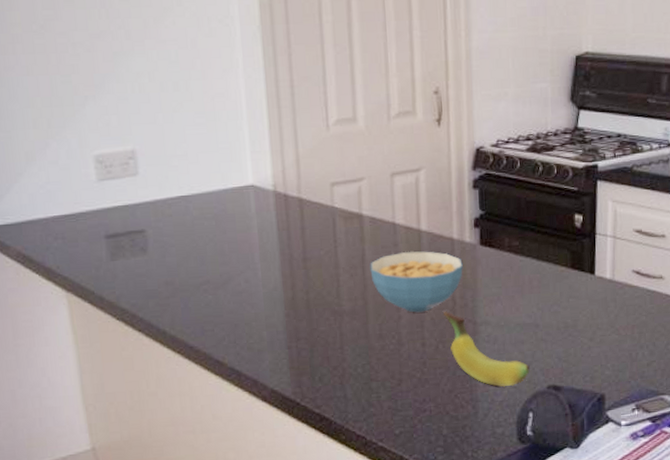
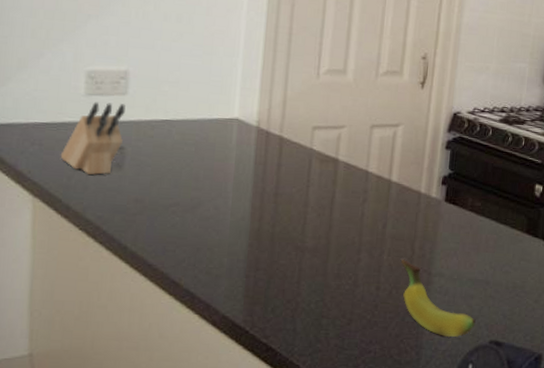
knife block: none [84,185,143,262] -> present [60,102,126,175]
cereal bowl: present [370,251,463,313] -> none [337,198,426,258]

